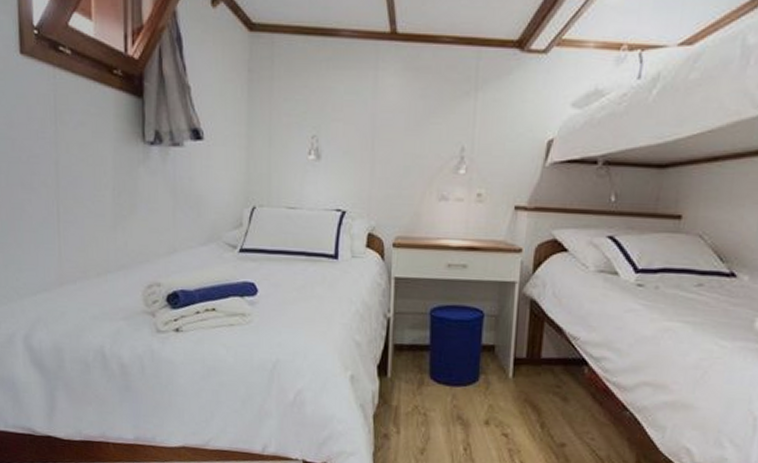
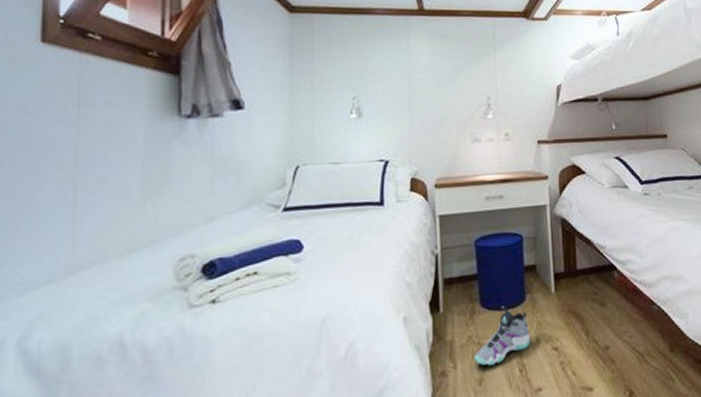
sneaker: none [418,381,480,439] -> present [474,305,531,366]

